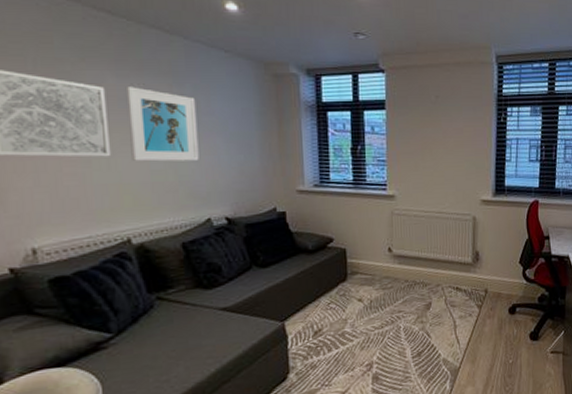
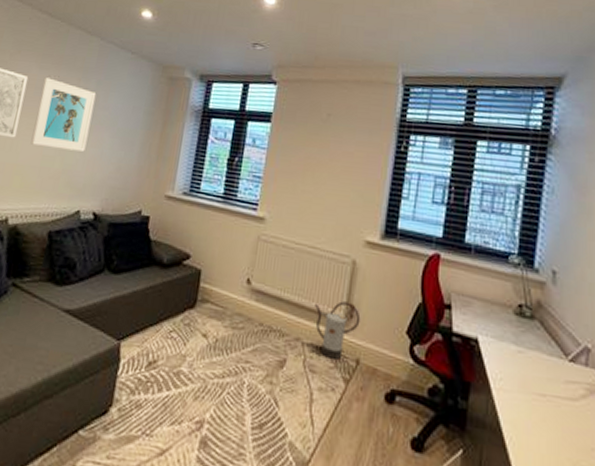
watering can: none [448,249,485,294] -> present [315,301,361,359]

